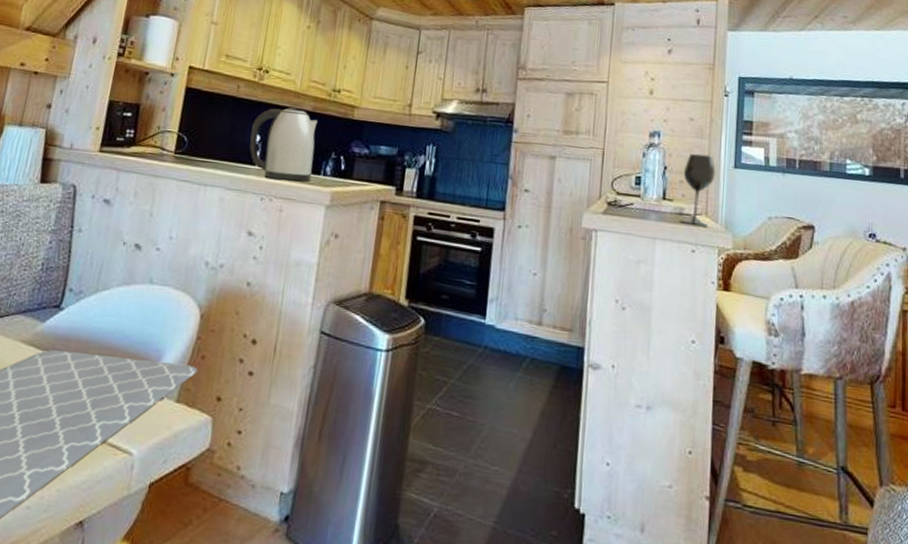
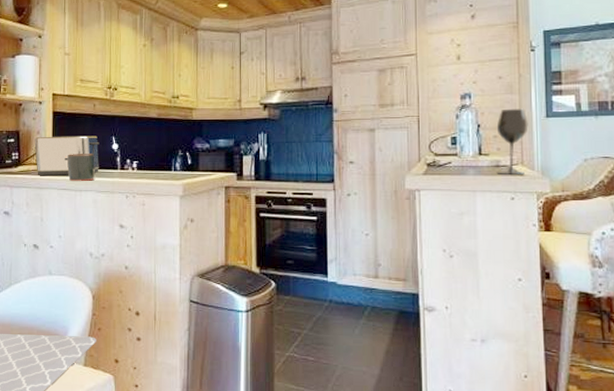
toaster: none [154,115,238,167] -> present [34,136,100,176]
mug: none [193,139,229,175] -> present [67,154,95,182]
kettle: present [249,107,318,182] -> none [110,117,165,179]

